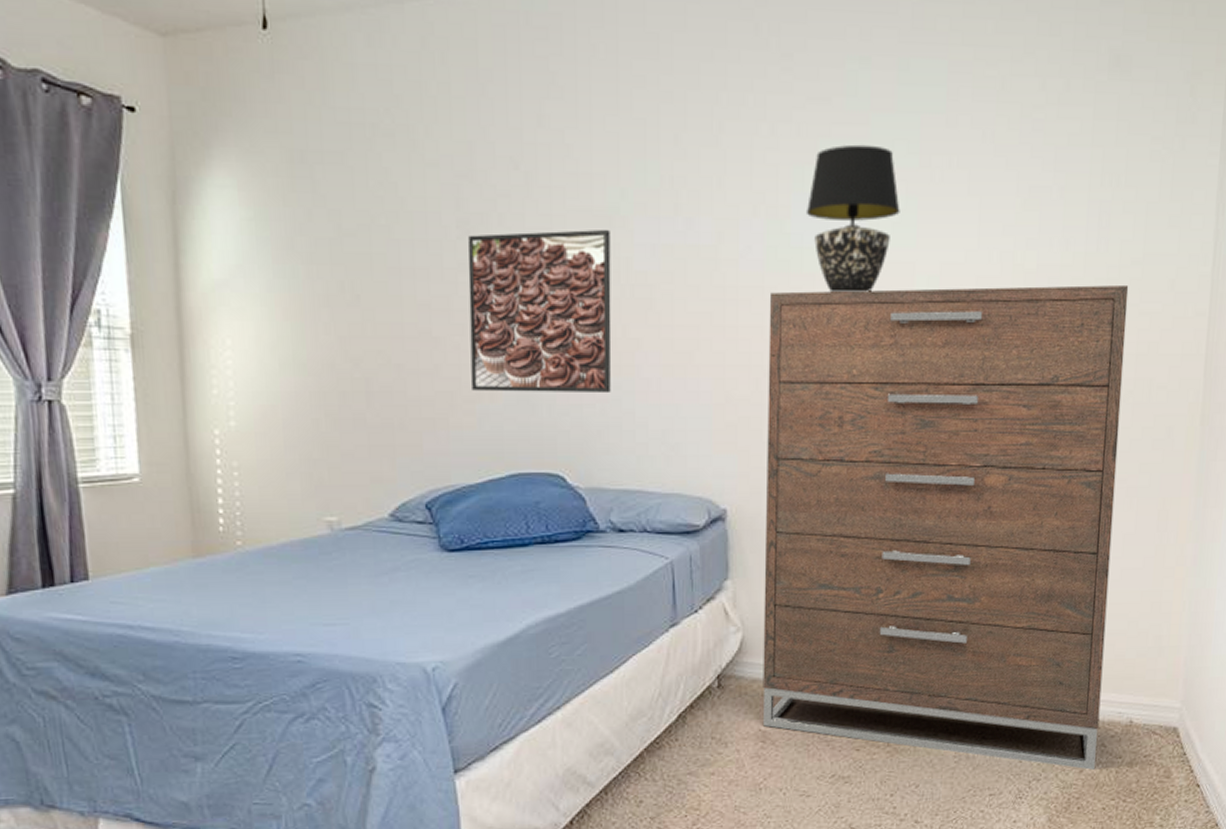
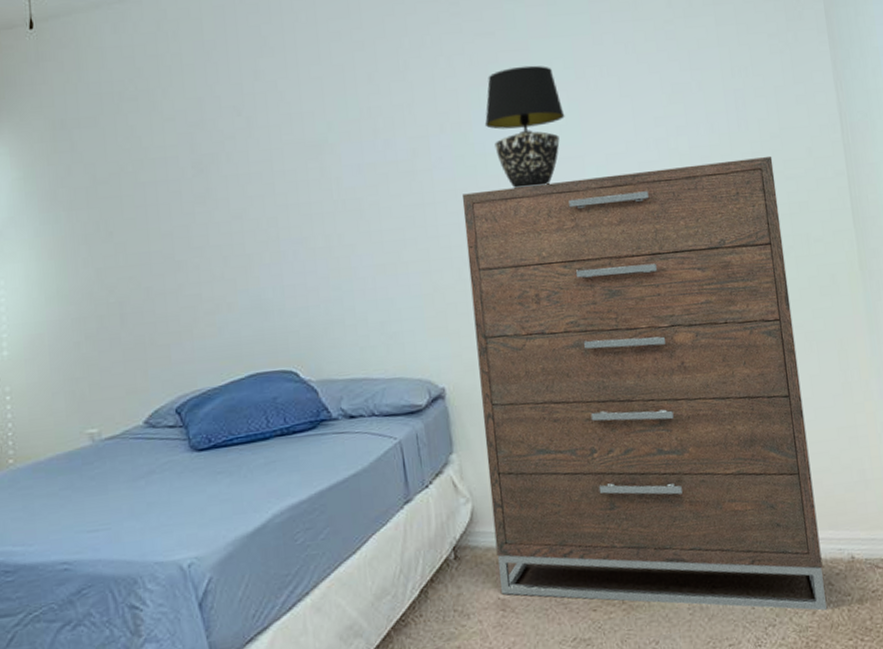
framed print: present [468,229,612,394] -> none [202,155,332,304]

